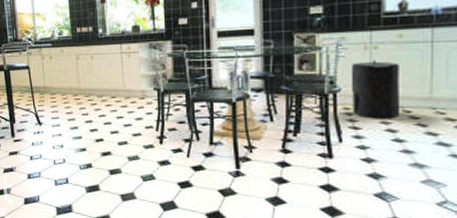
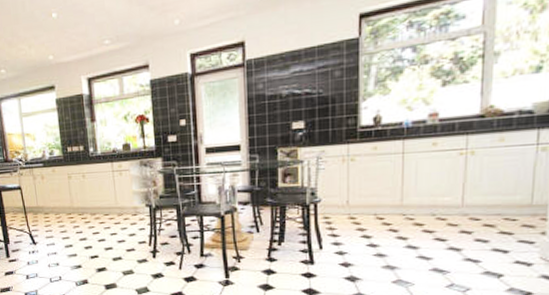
trash can: present [350,59,401,119] -> none [330,171,375,227]

